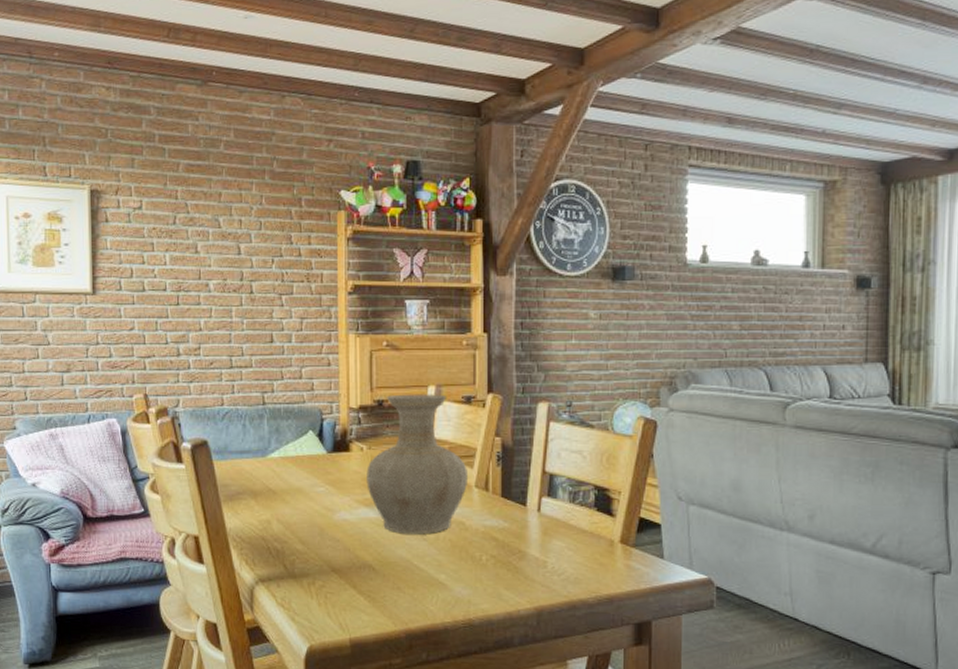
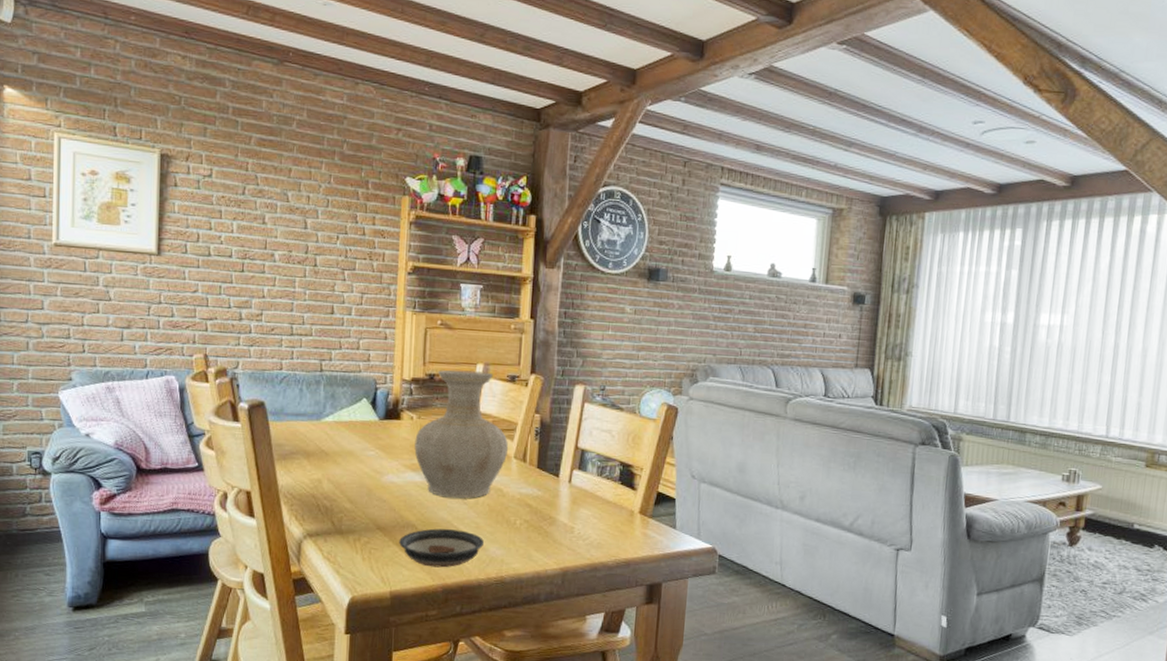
saucer: none [356,568,449,611] -> present [399,528,485,568]

